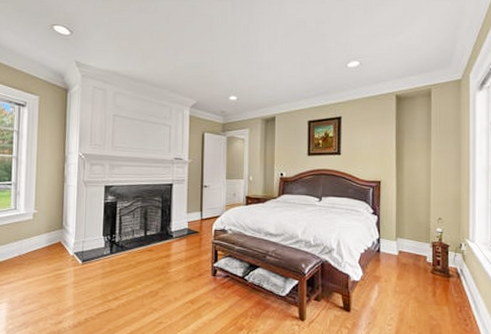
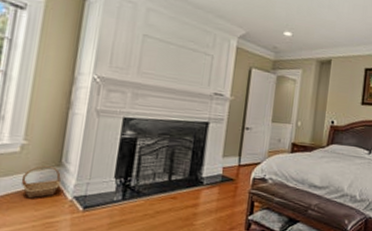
basket: none [36,229,63,255] -> present [21,165,61,198]

